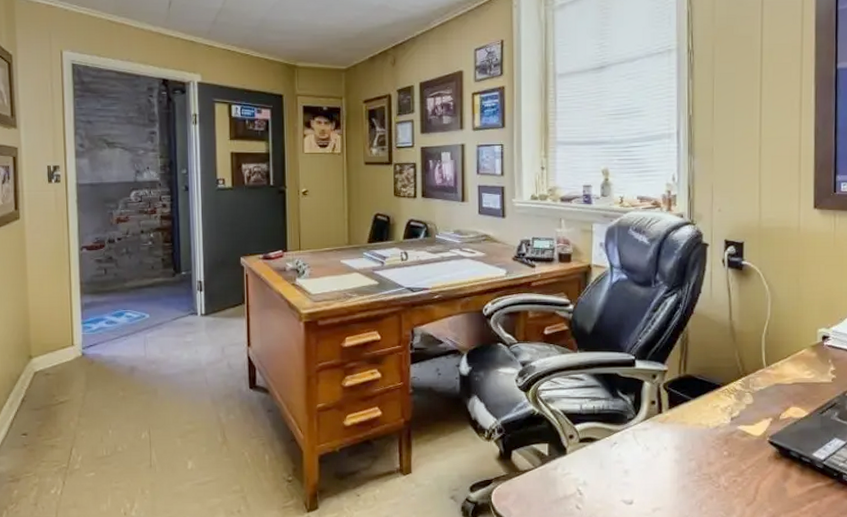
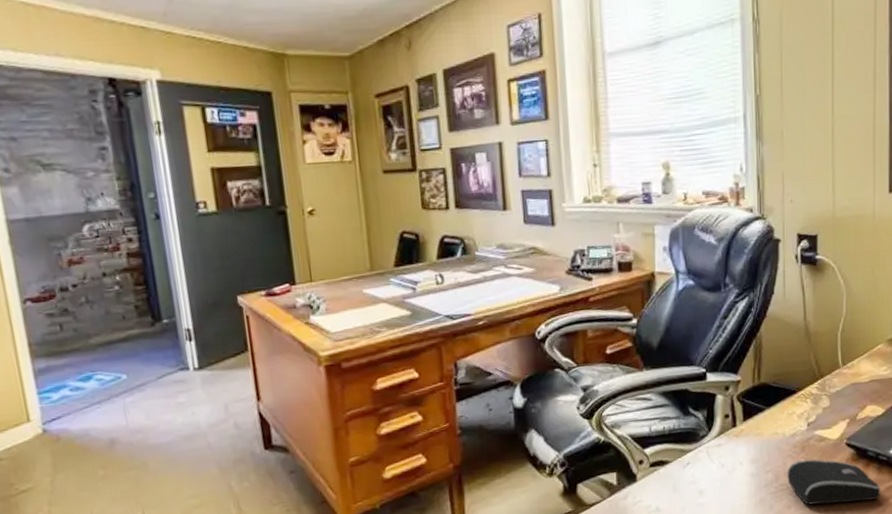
computer mouse: none [710,453,803,500] -> present [787,459,881,505]

